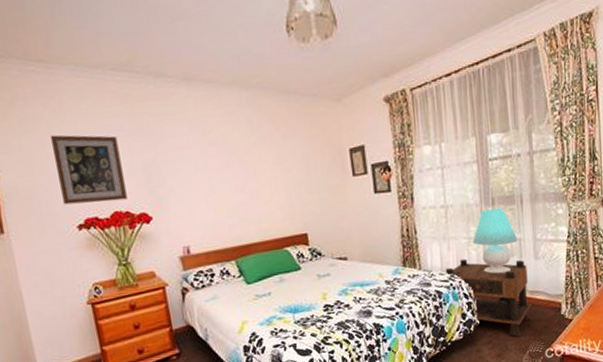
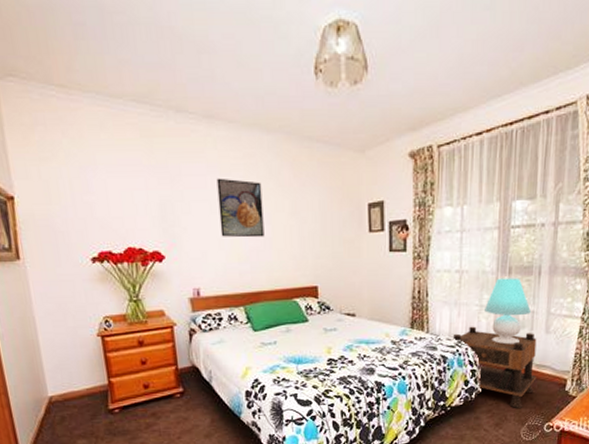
wall art: present [51,134,127,205] -> none [69,164,141,237]
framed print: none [199,136,251,193] -> present [216,178,265,238]

